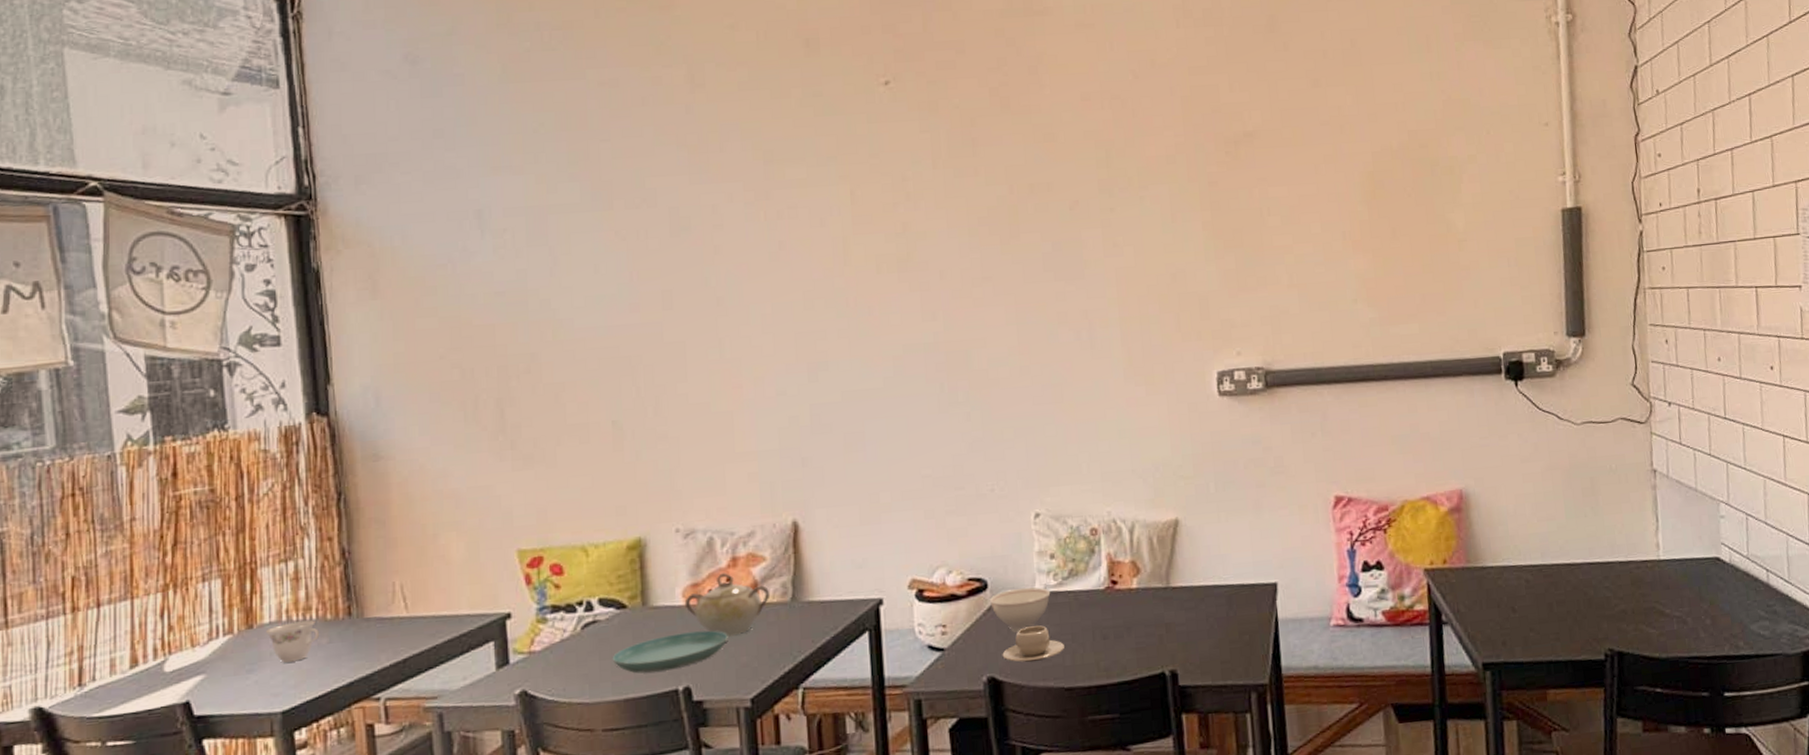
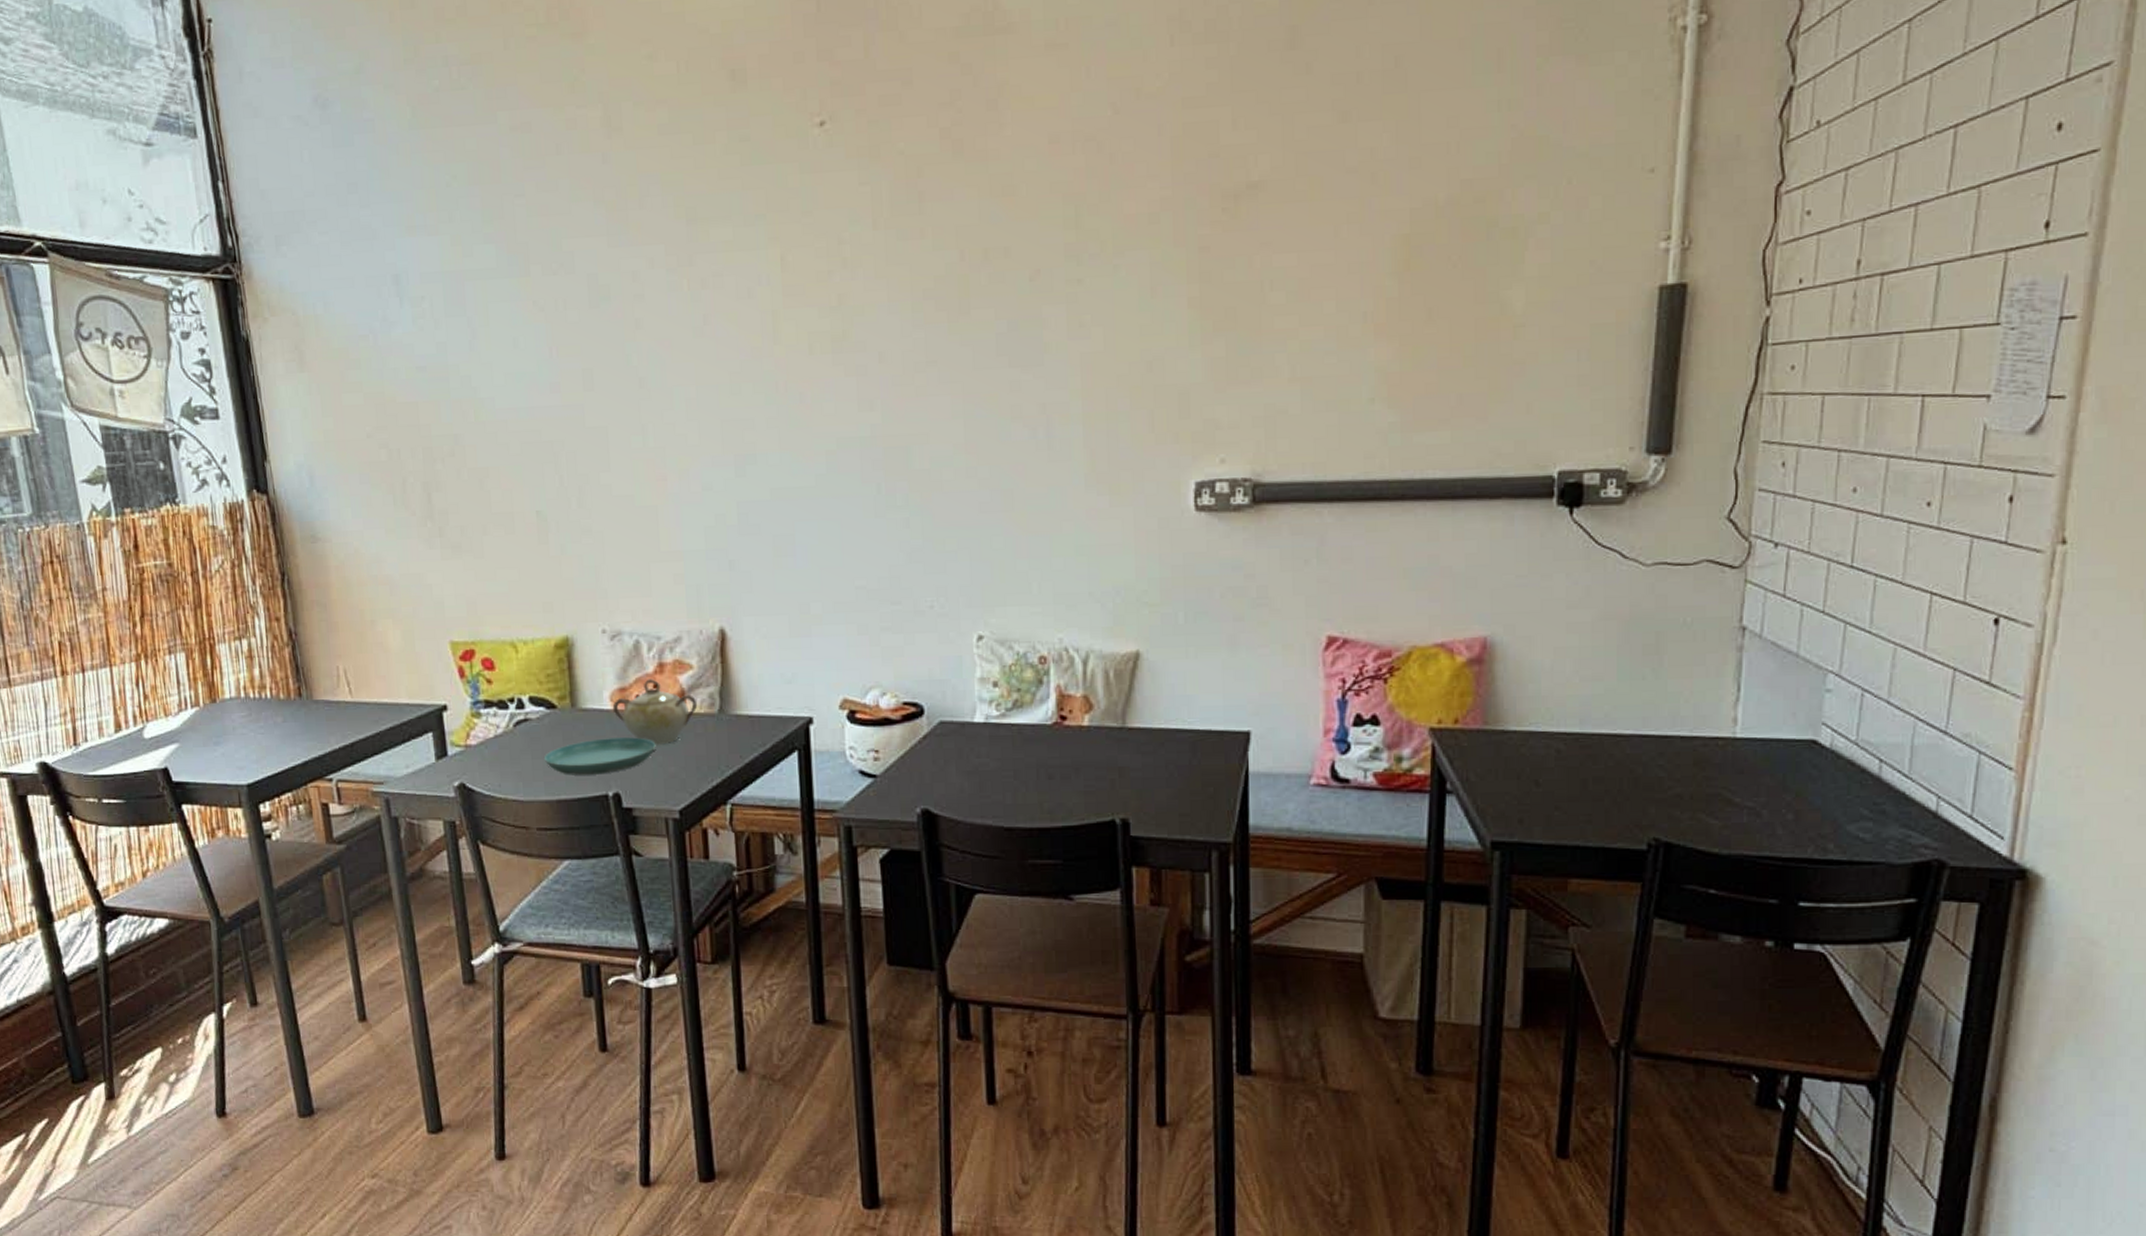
teacup: present [266,620,319,663] -> none [228,699,274,738]
bowl: present [990,587,1051,634] -> none [926,717,992,765]
teacup: present [1002,625,1066,662] -> none [937,757,1006,796]

